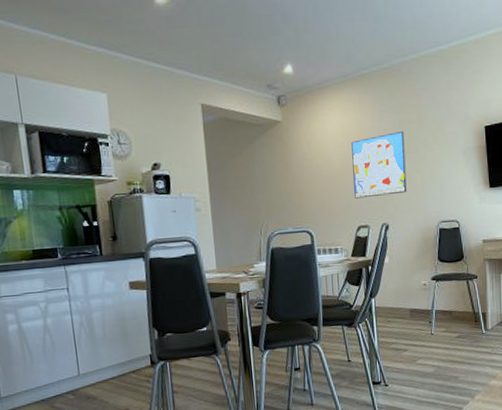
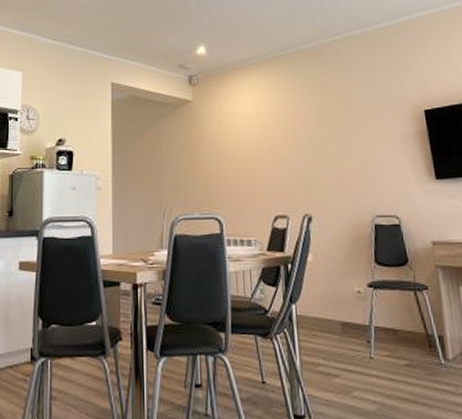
wall art: present [351,130,407,199] -> none [267,113,333,185]

